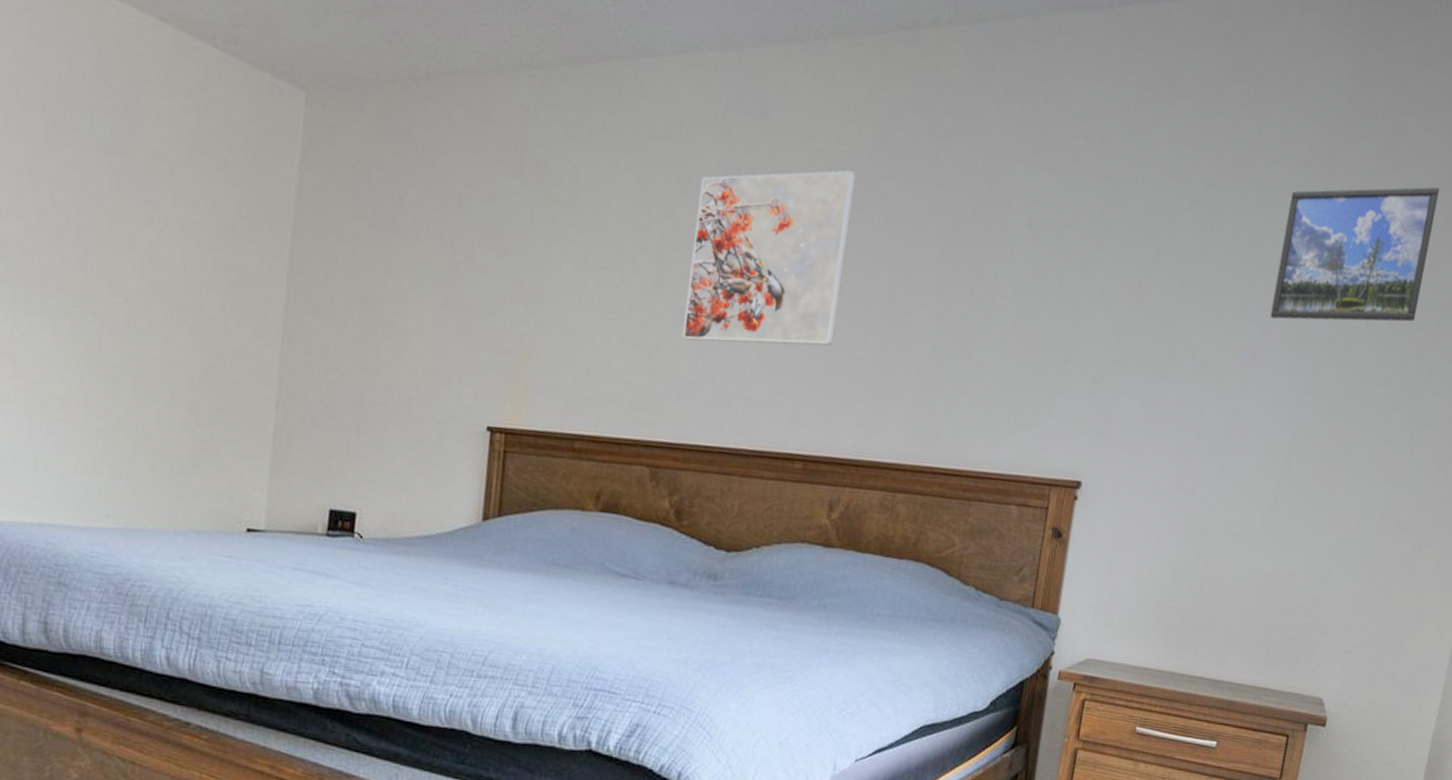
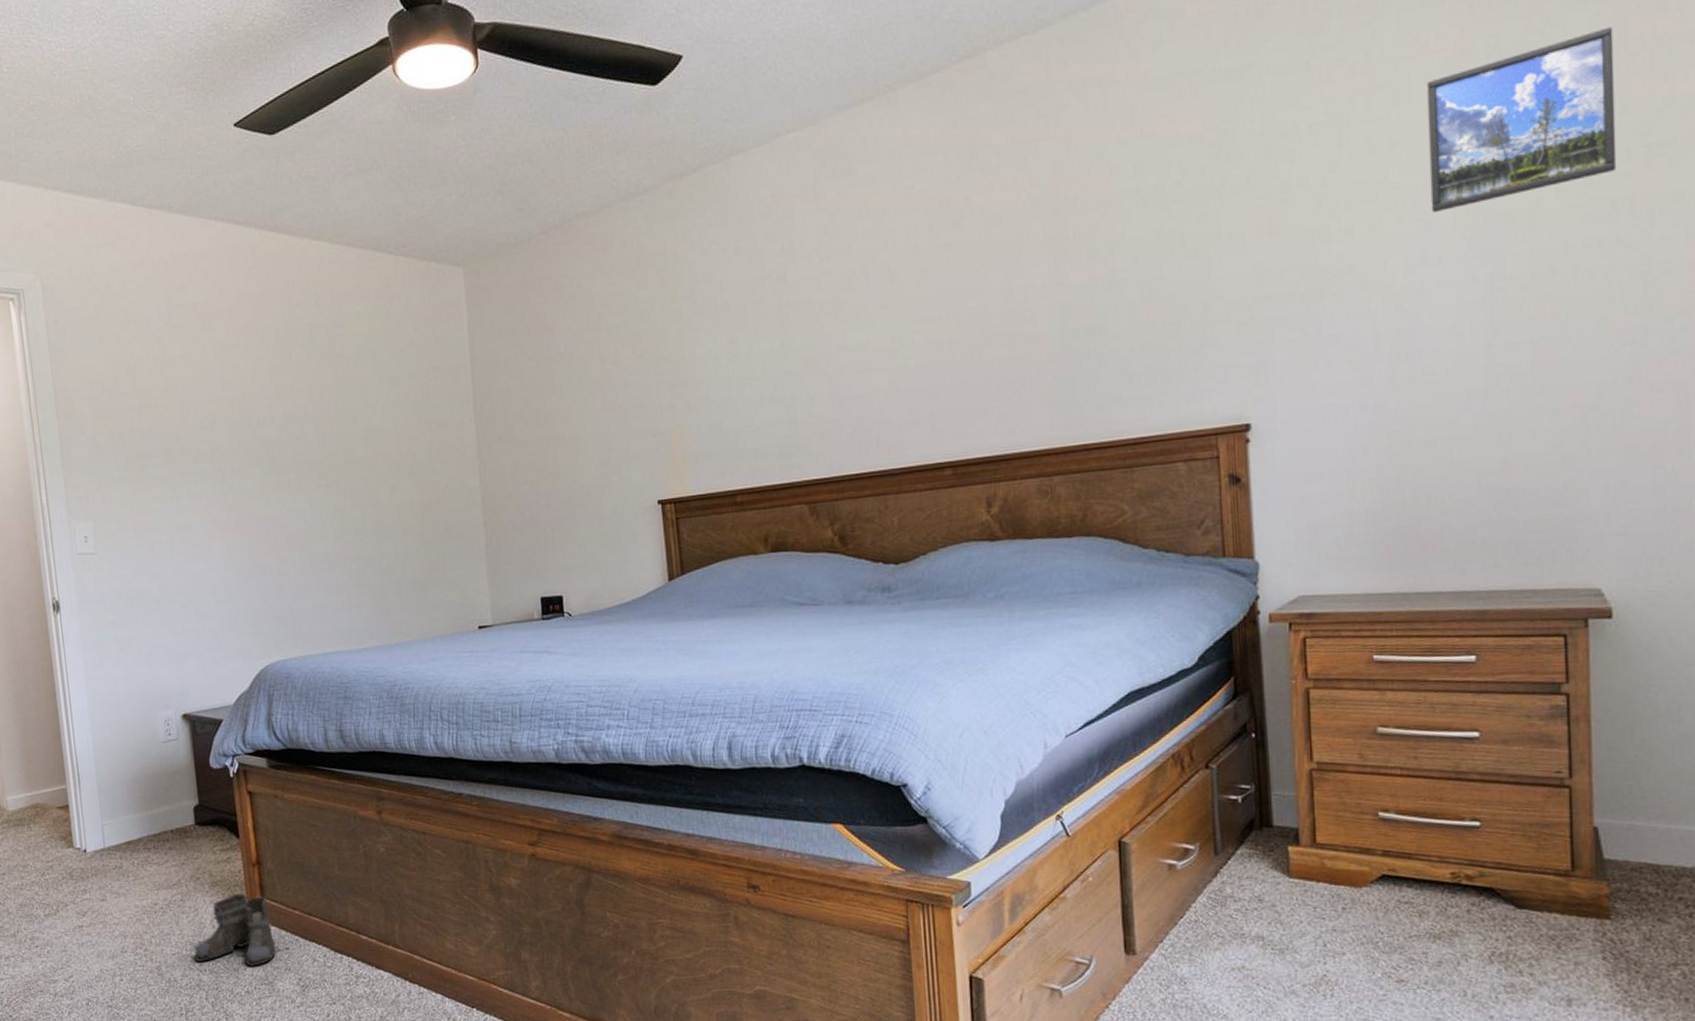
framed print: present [682,170,857,346] -> none [804,197,959,386]

